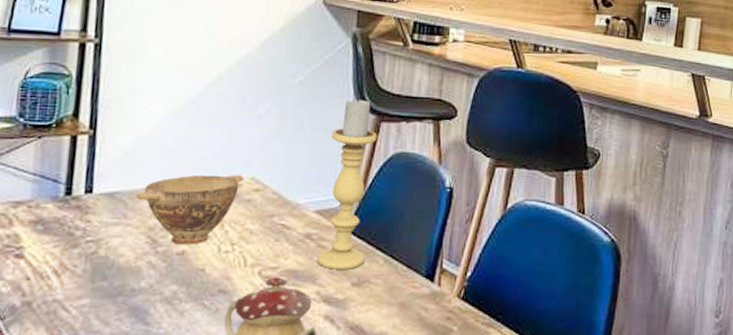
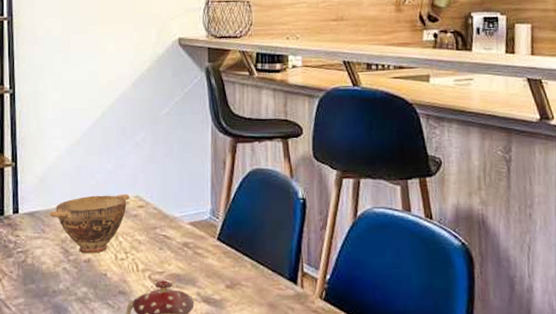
candle holder: present [317,97,377,270] -> none [195,123,235,274]

